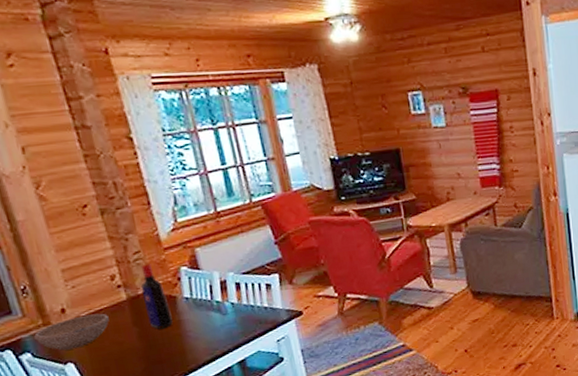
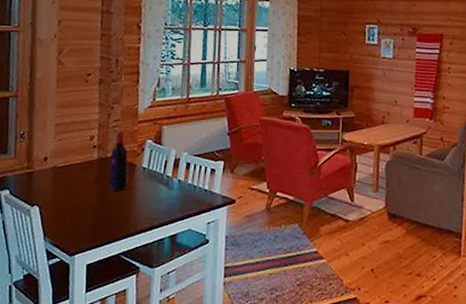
bowl: present [34,313,109,351] -> none [17,166,79,194]

